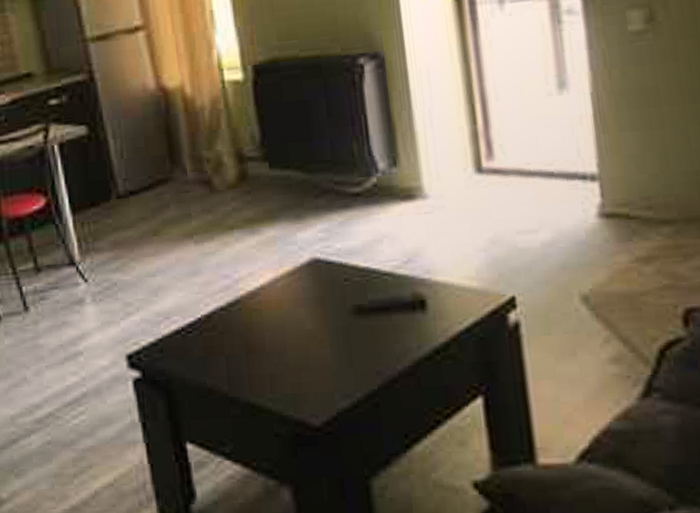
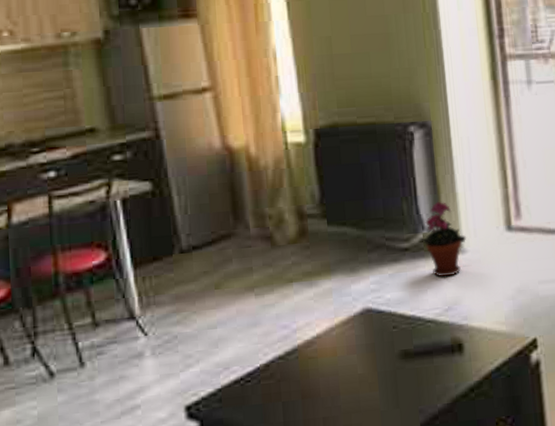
potted plant: none [374,140,429,225] -> present [421,201,467,277]

